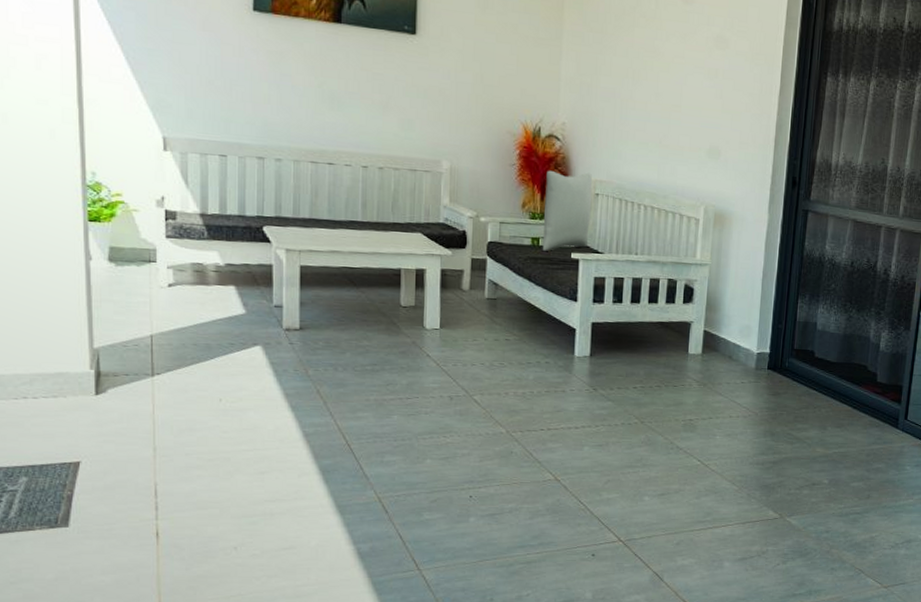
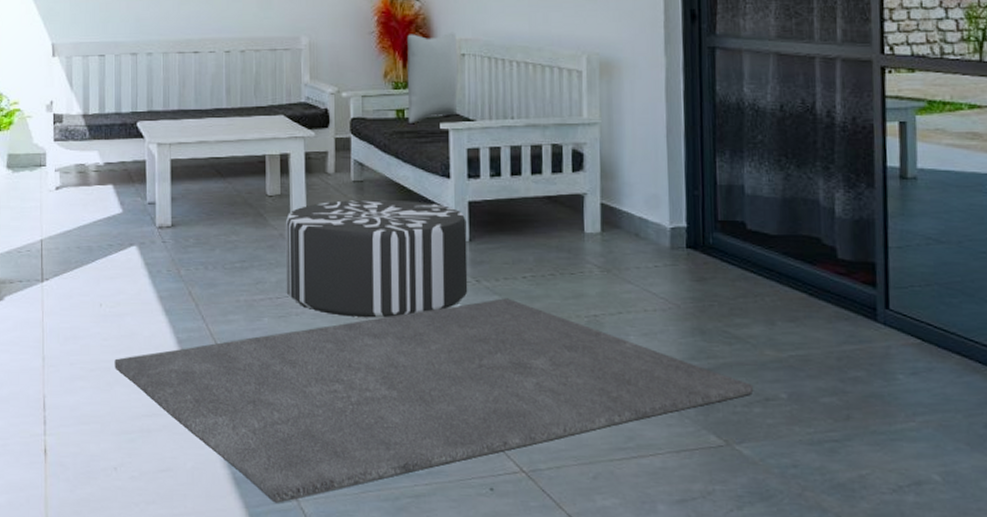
rug: none [235,404,805,572] -> present [114,298,754,503]
pouf: none [416,315,589,418] -> present [285,199,468,317]

